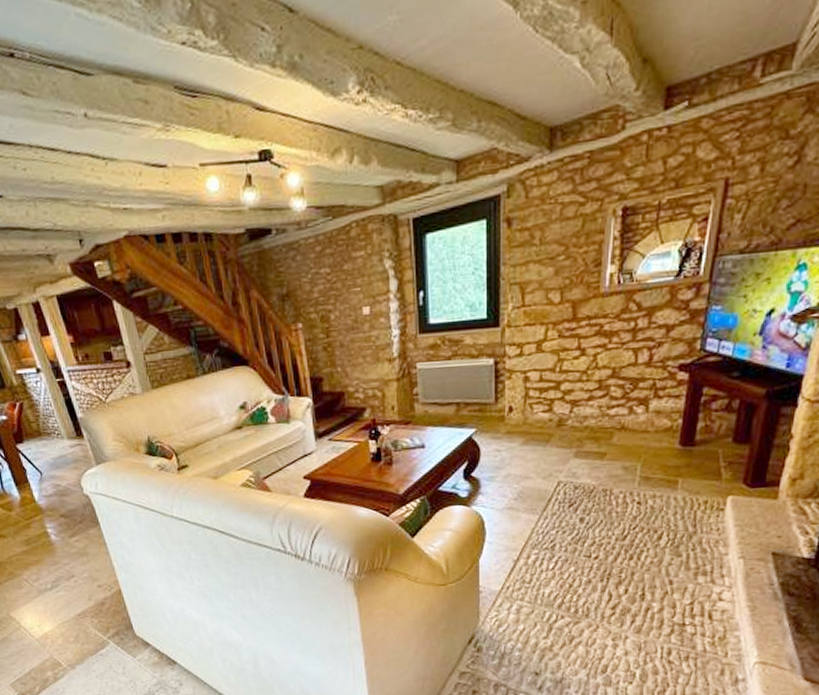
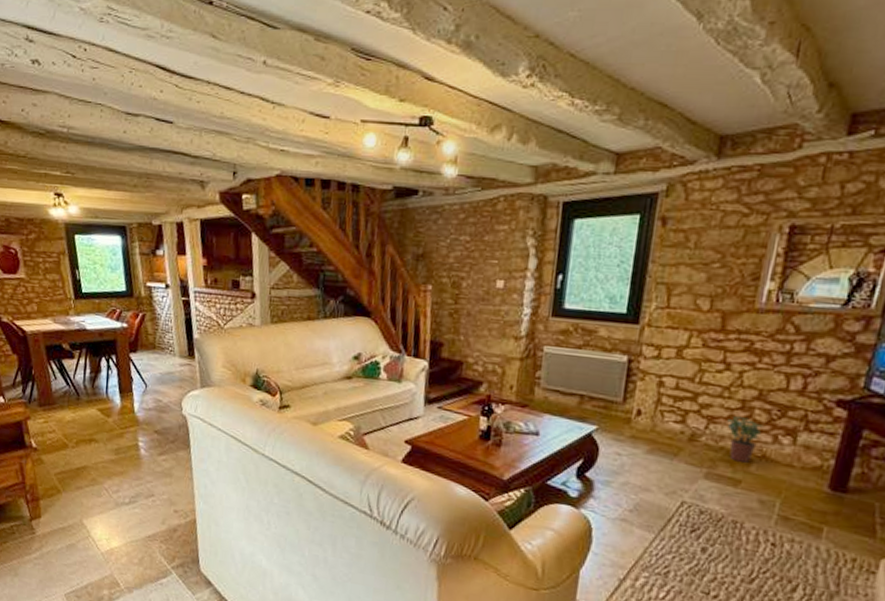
potted plant: none [588,395,620,437] -> present [727,415,764,463]

